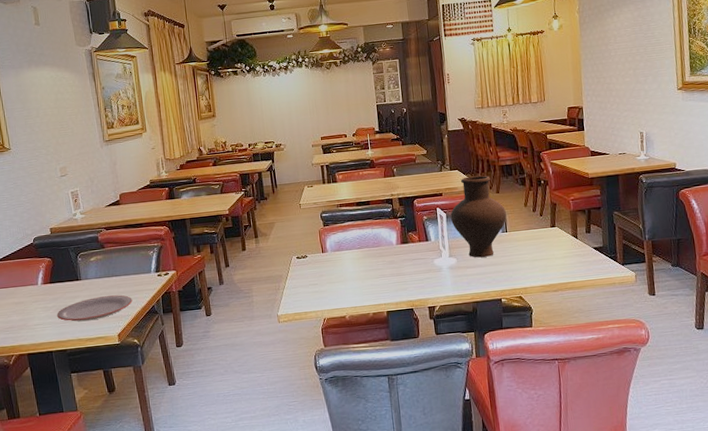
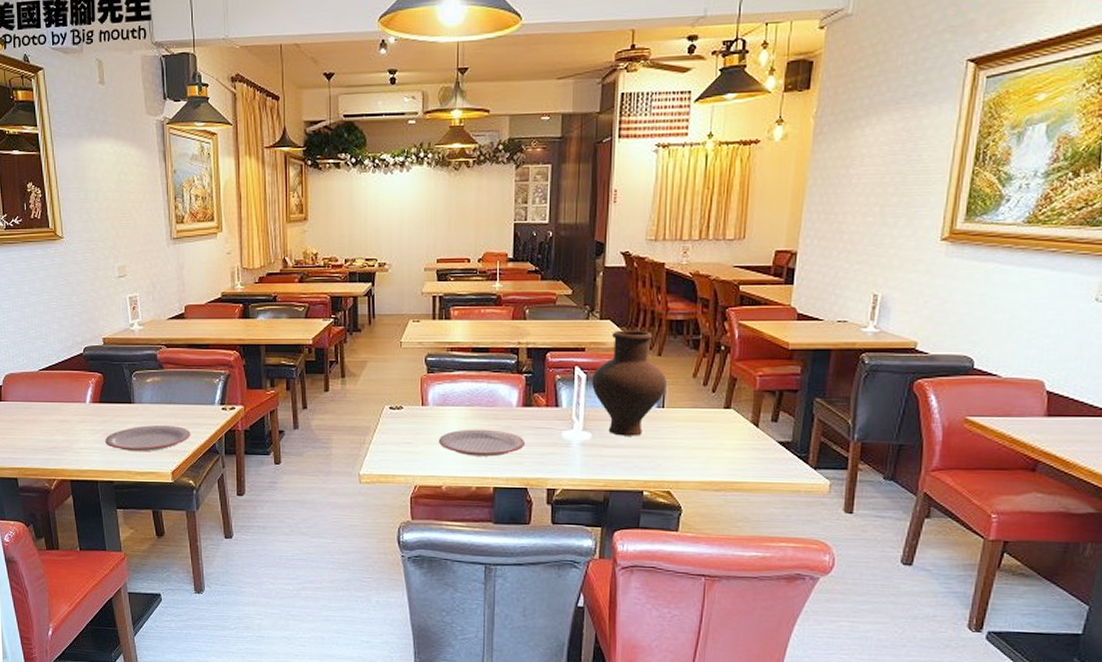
plate: none [338,265,407,289] -> present [438,429,526,457]

